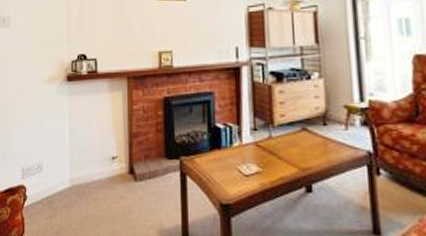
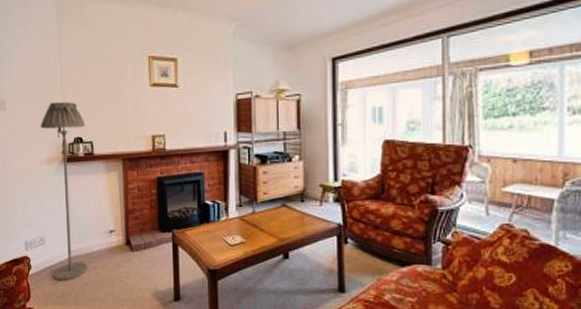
floor lamp: none [44,17,90,215] -> present [40,101,87,281]

